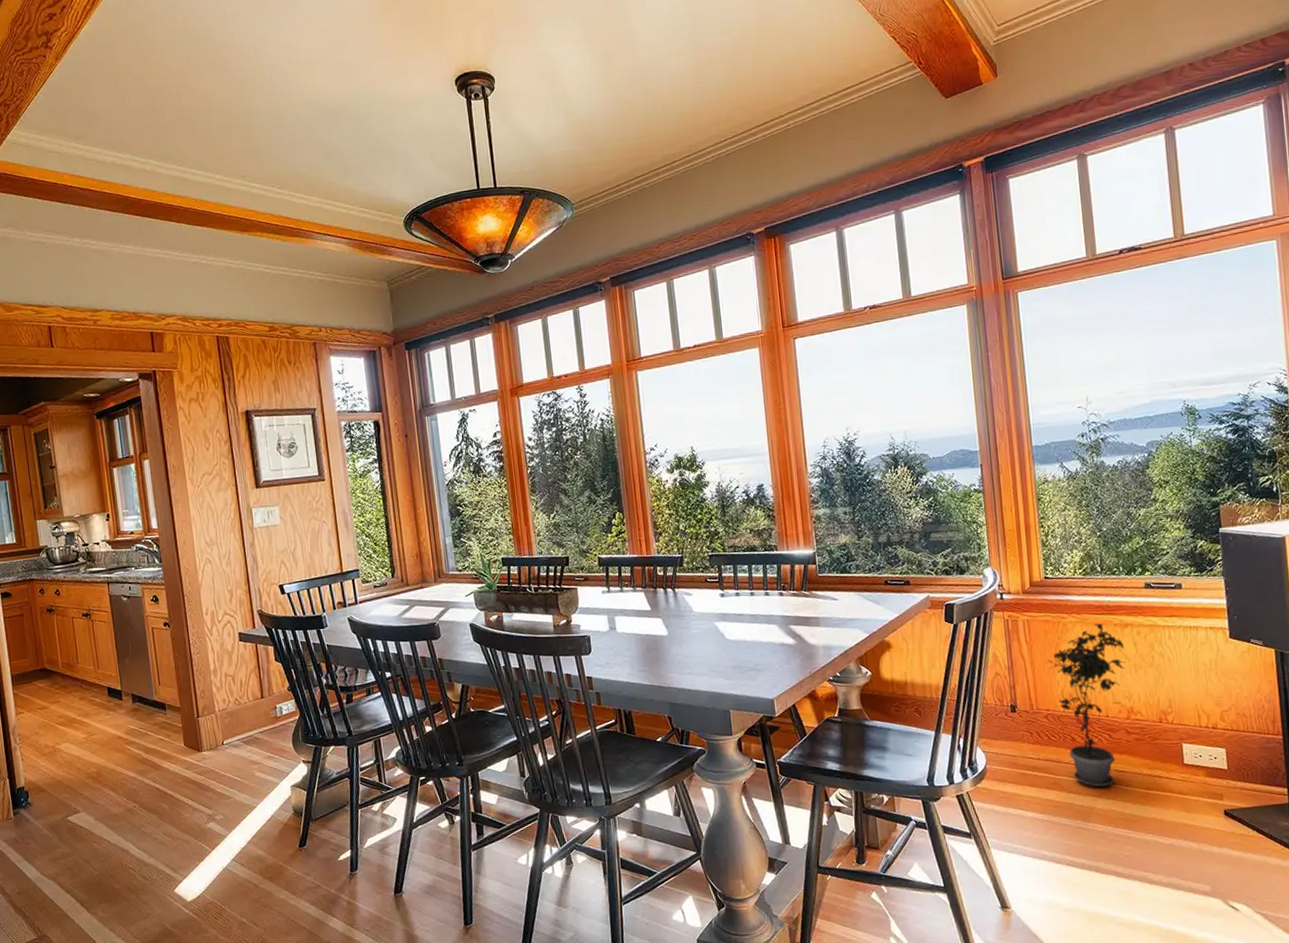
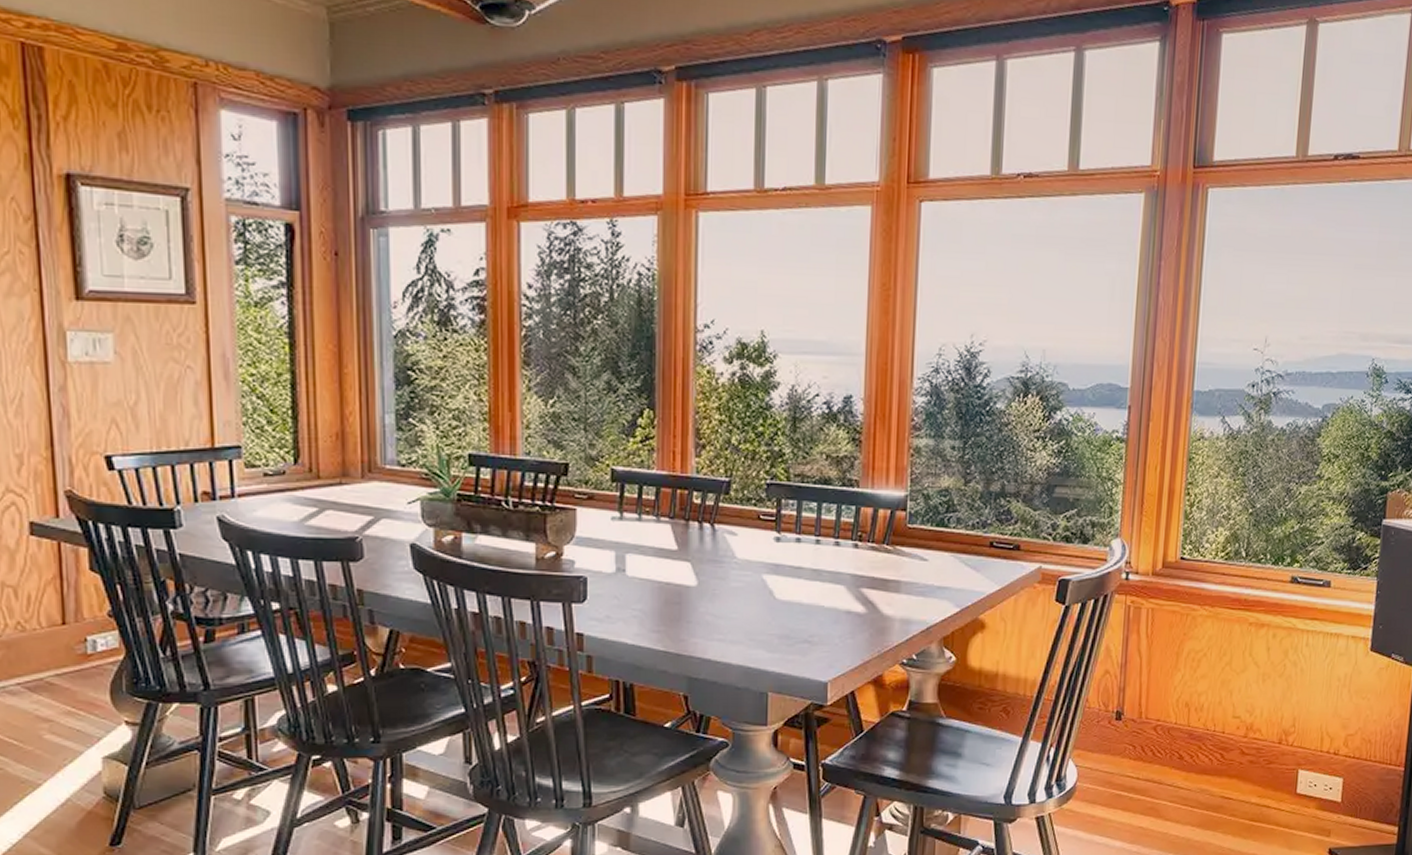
potted plant: present [1044,623,1126,788] -> none [1164,620,1256,816]

